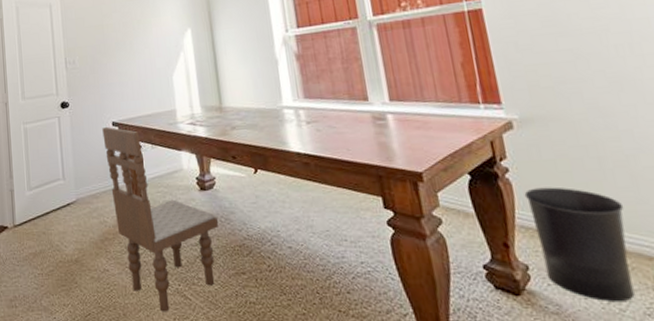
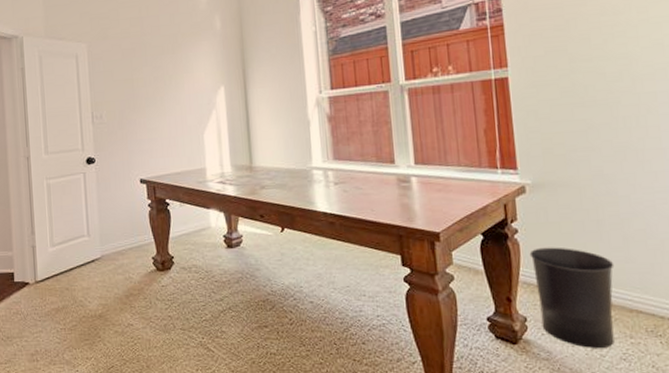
dining chair: present [102,127,218,312] -> none [129,184,243,364]

